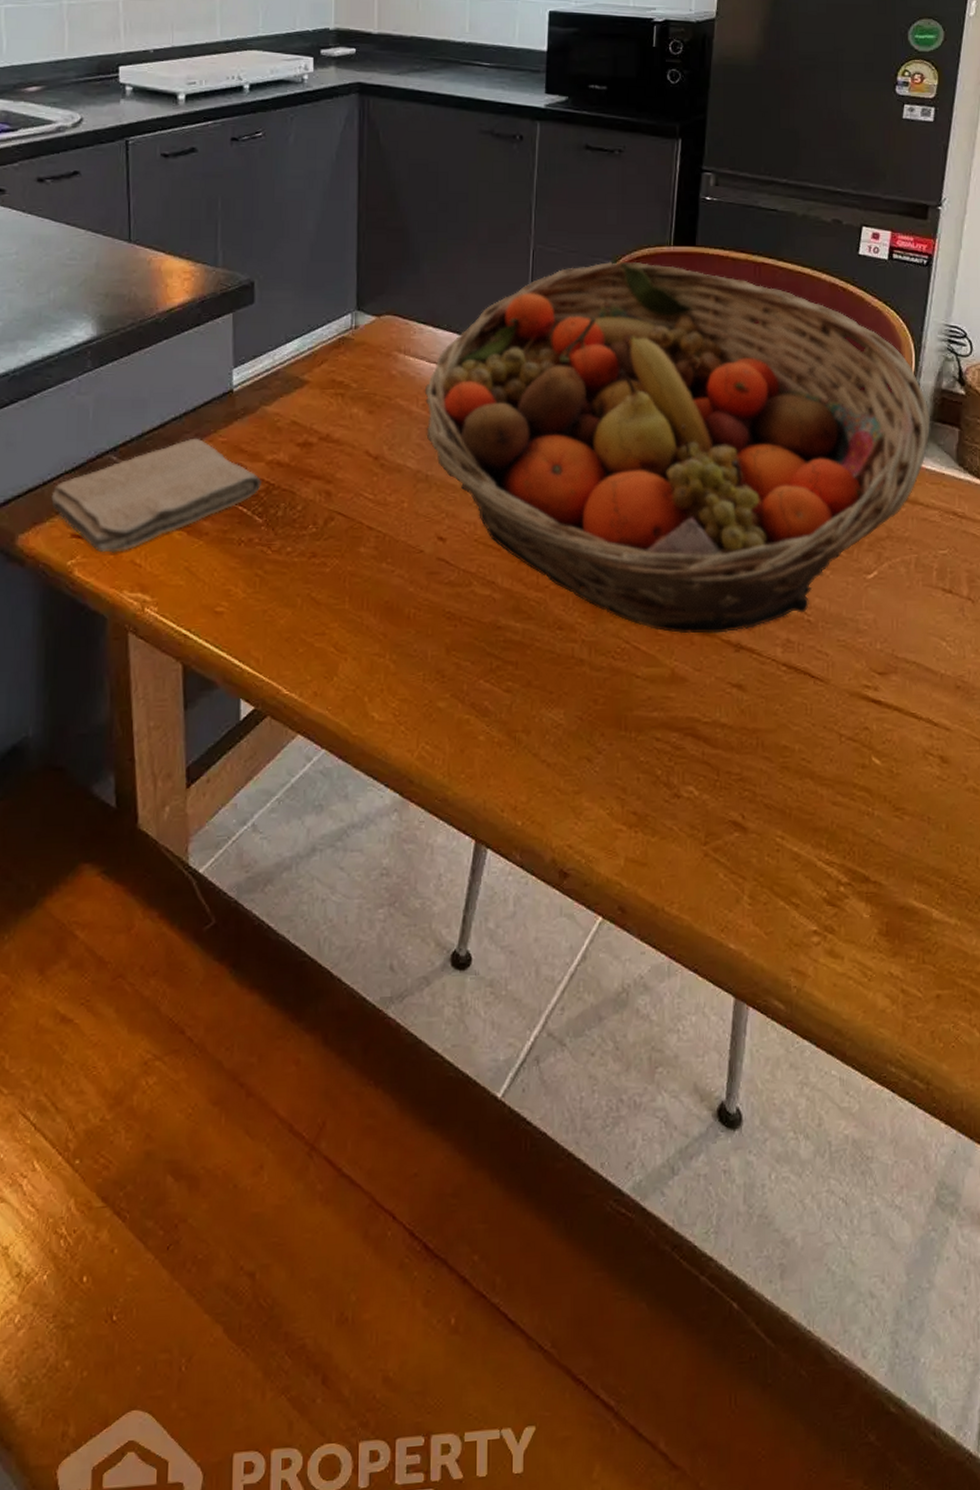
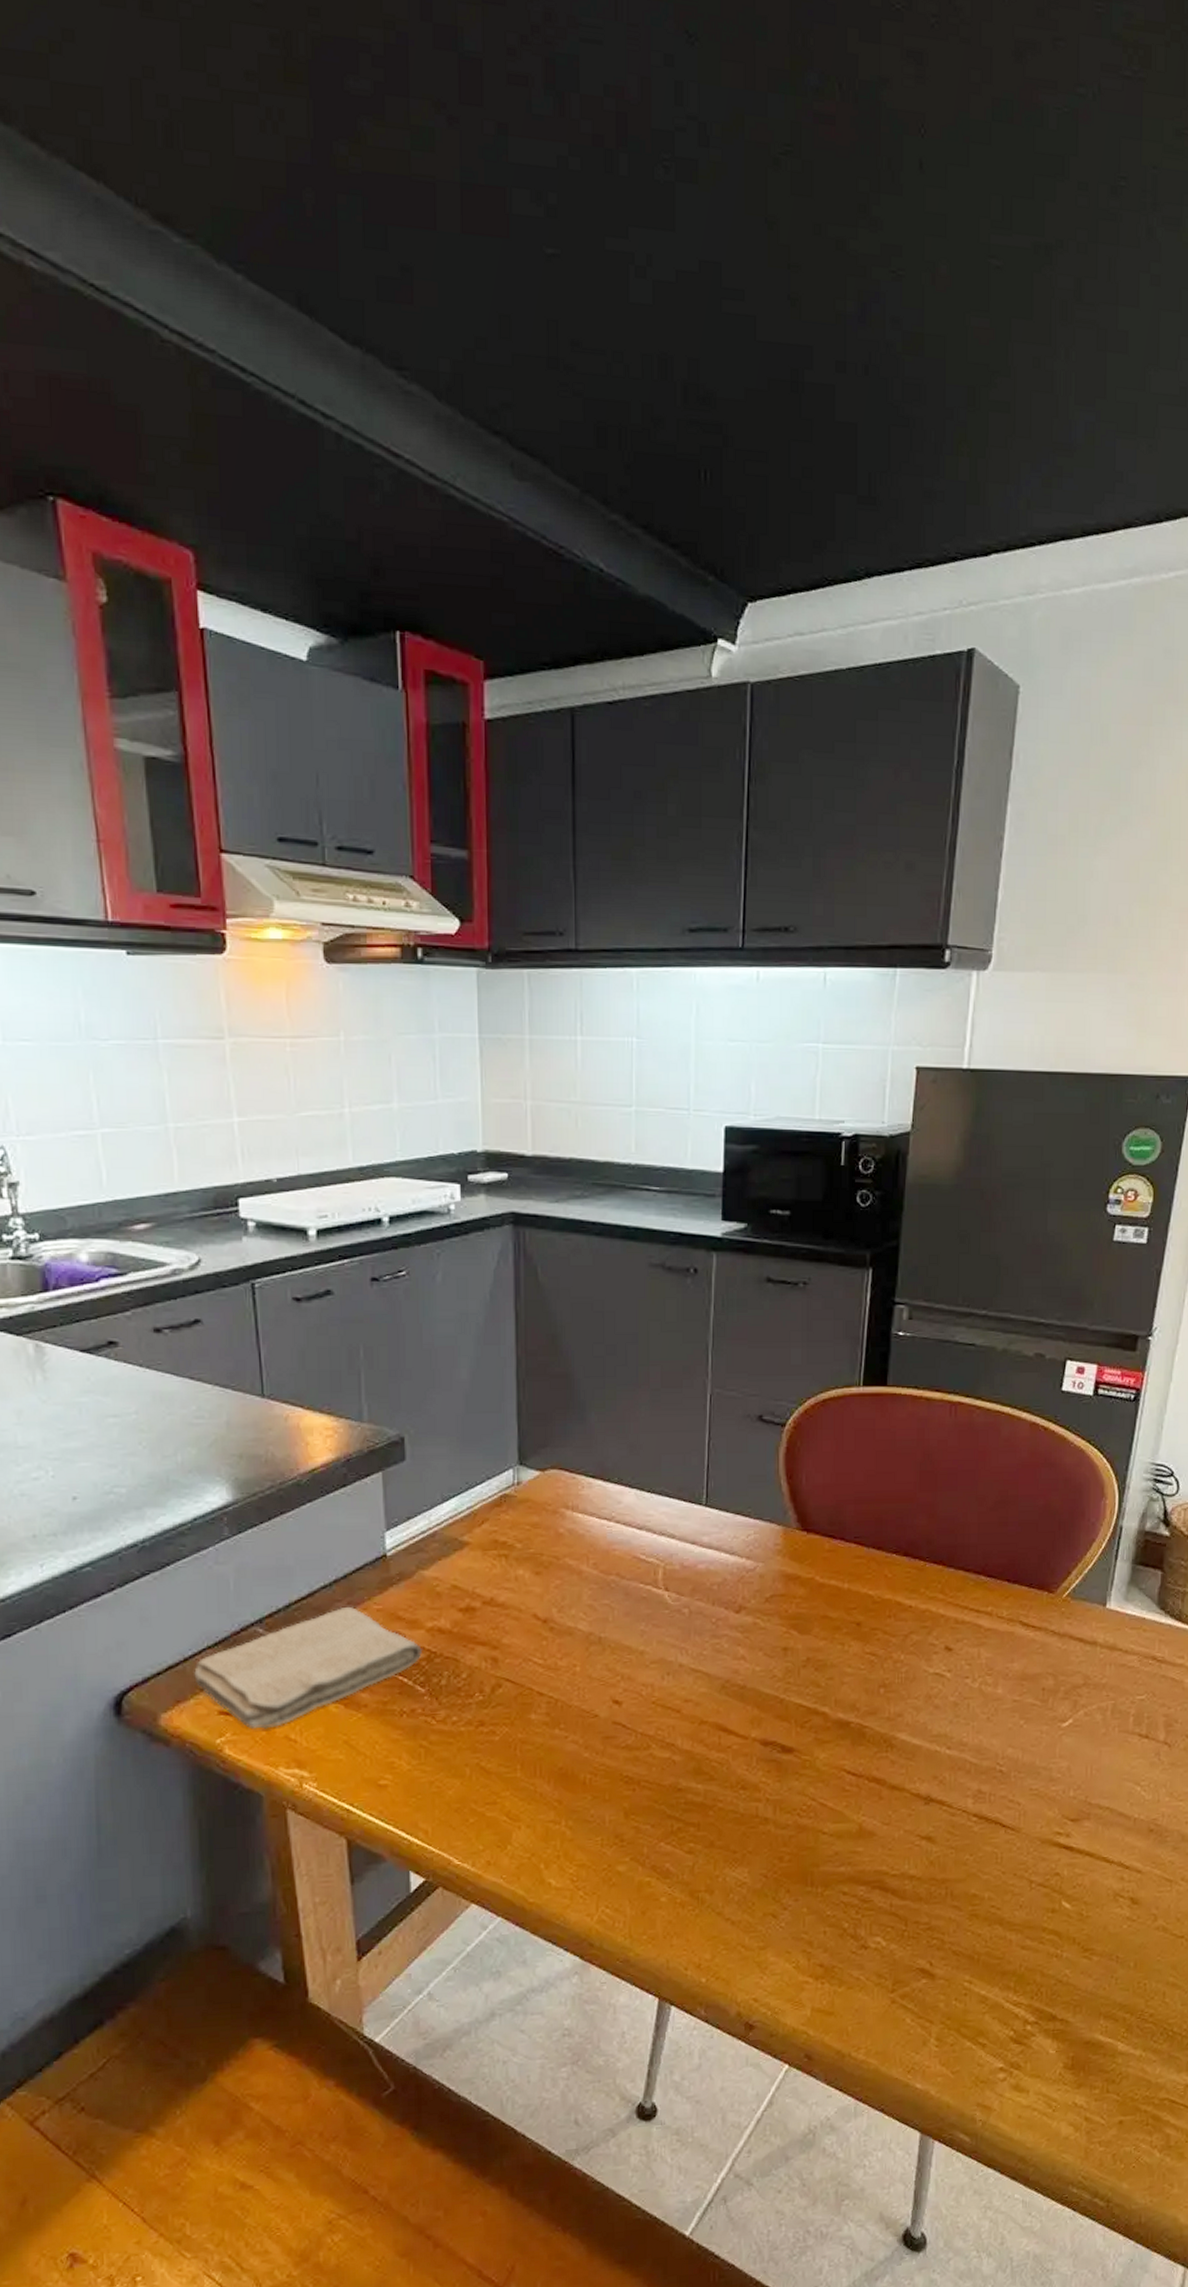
fruit basket: present [424,261,931,634] -> none [595,1404,1133,1789]

